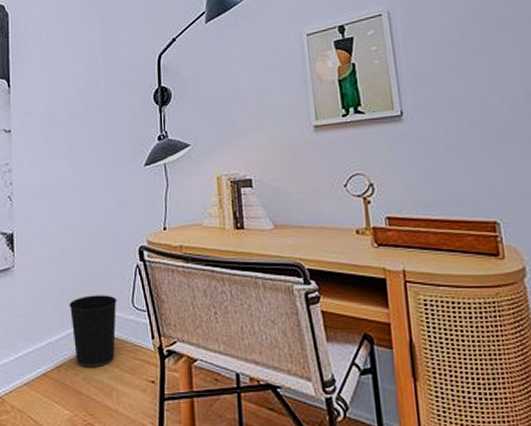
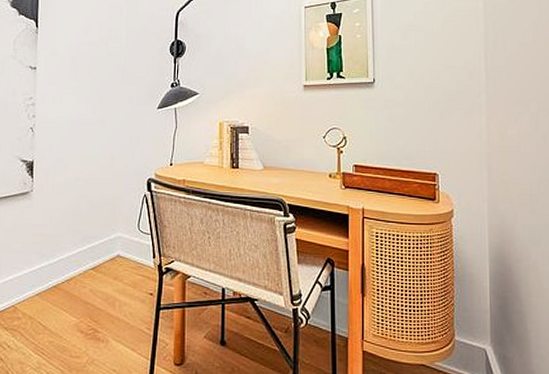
wastebasket: present [69,295,117,368] -> none [81,219,125,282]

